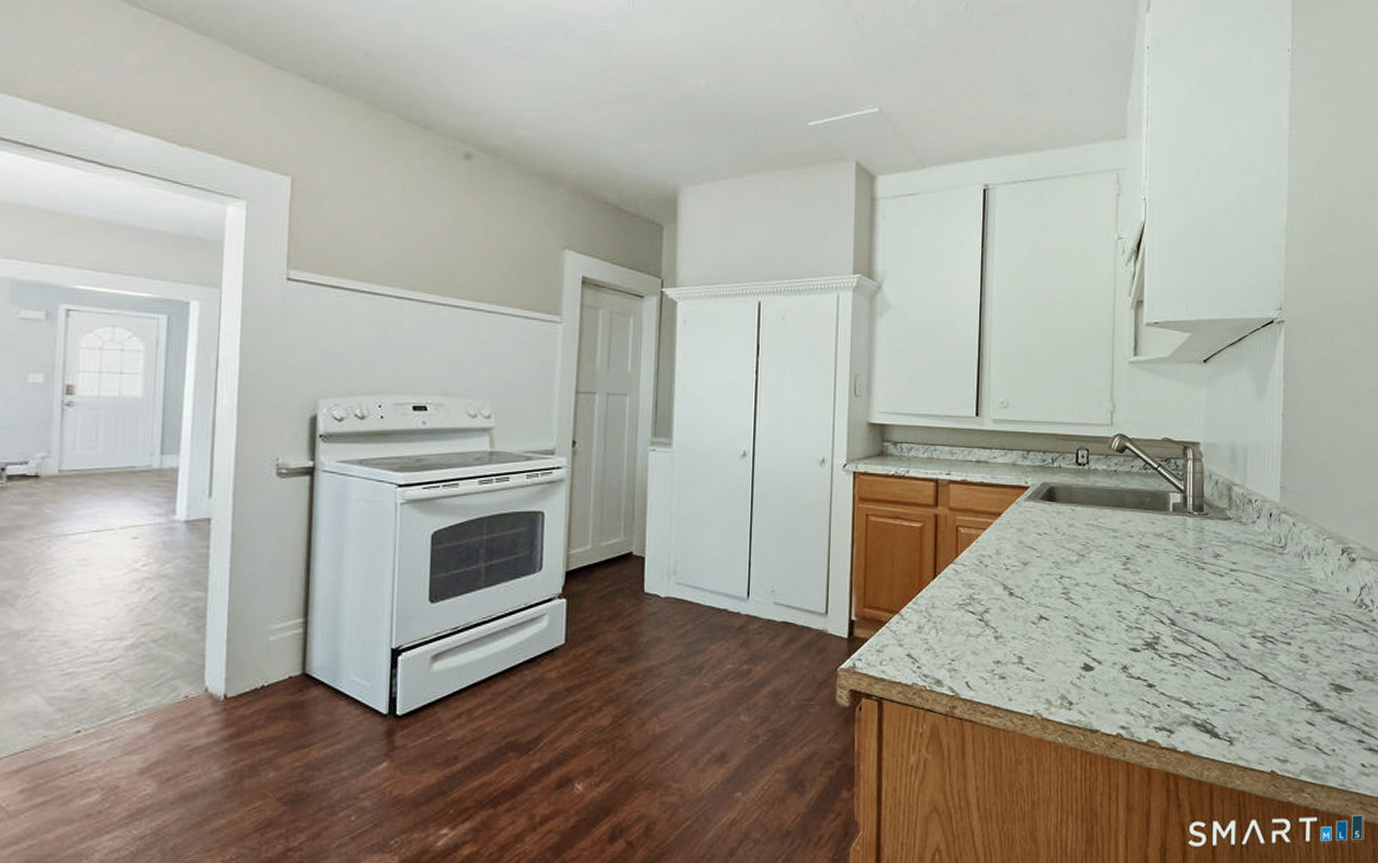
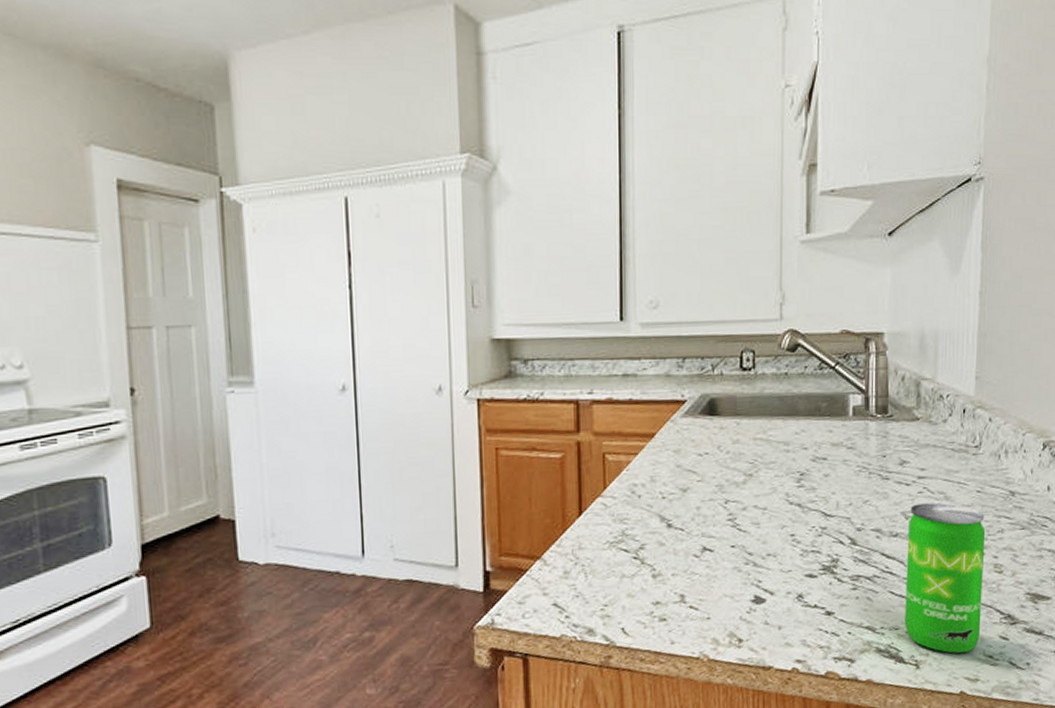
beverage can: none [1219,594,1292,735] -> present [905,502,986,654]

